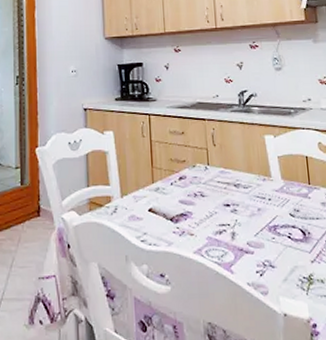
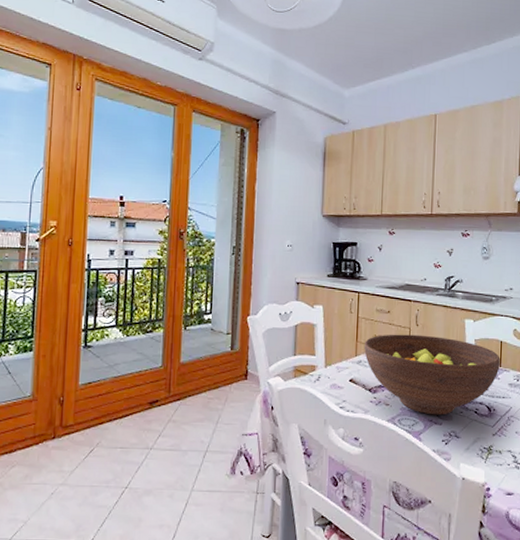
fruit bowl: none [161,155,309,244] -> present [364,334,500,415]

